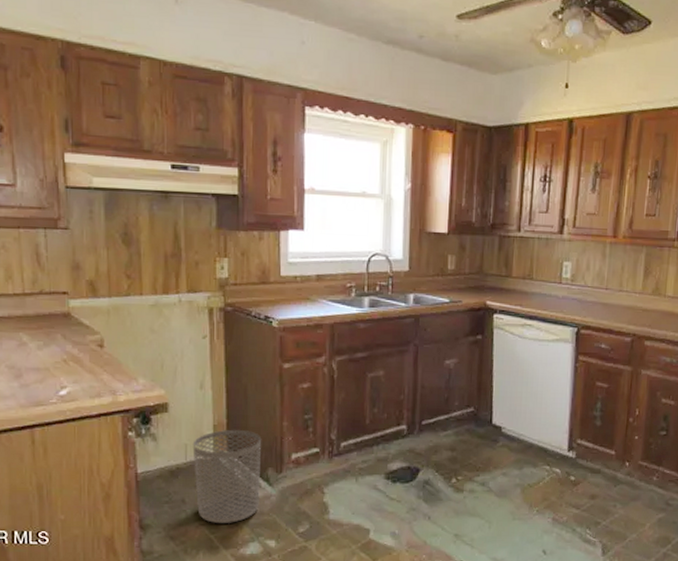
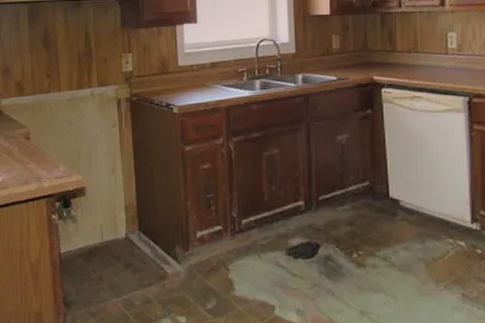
waste bin: present [192,429,262,523] -> none [107,210,170,300]

